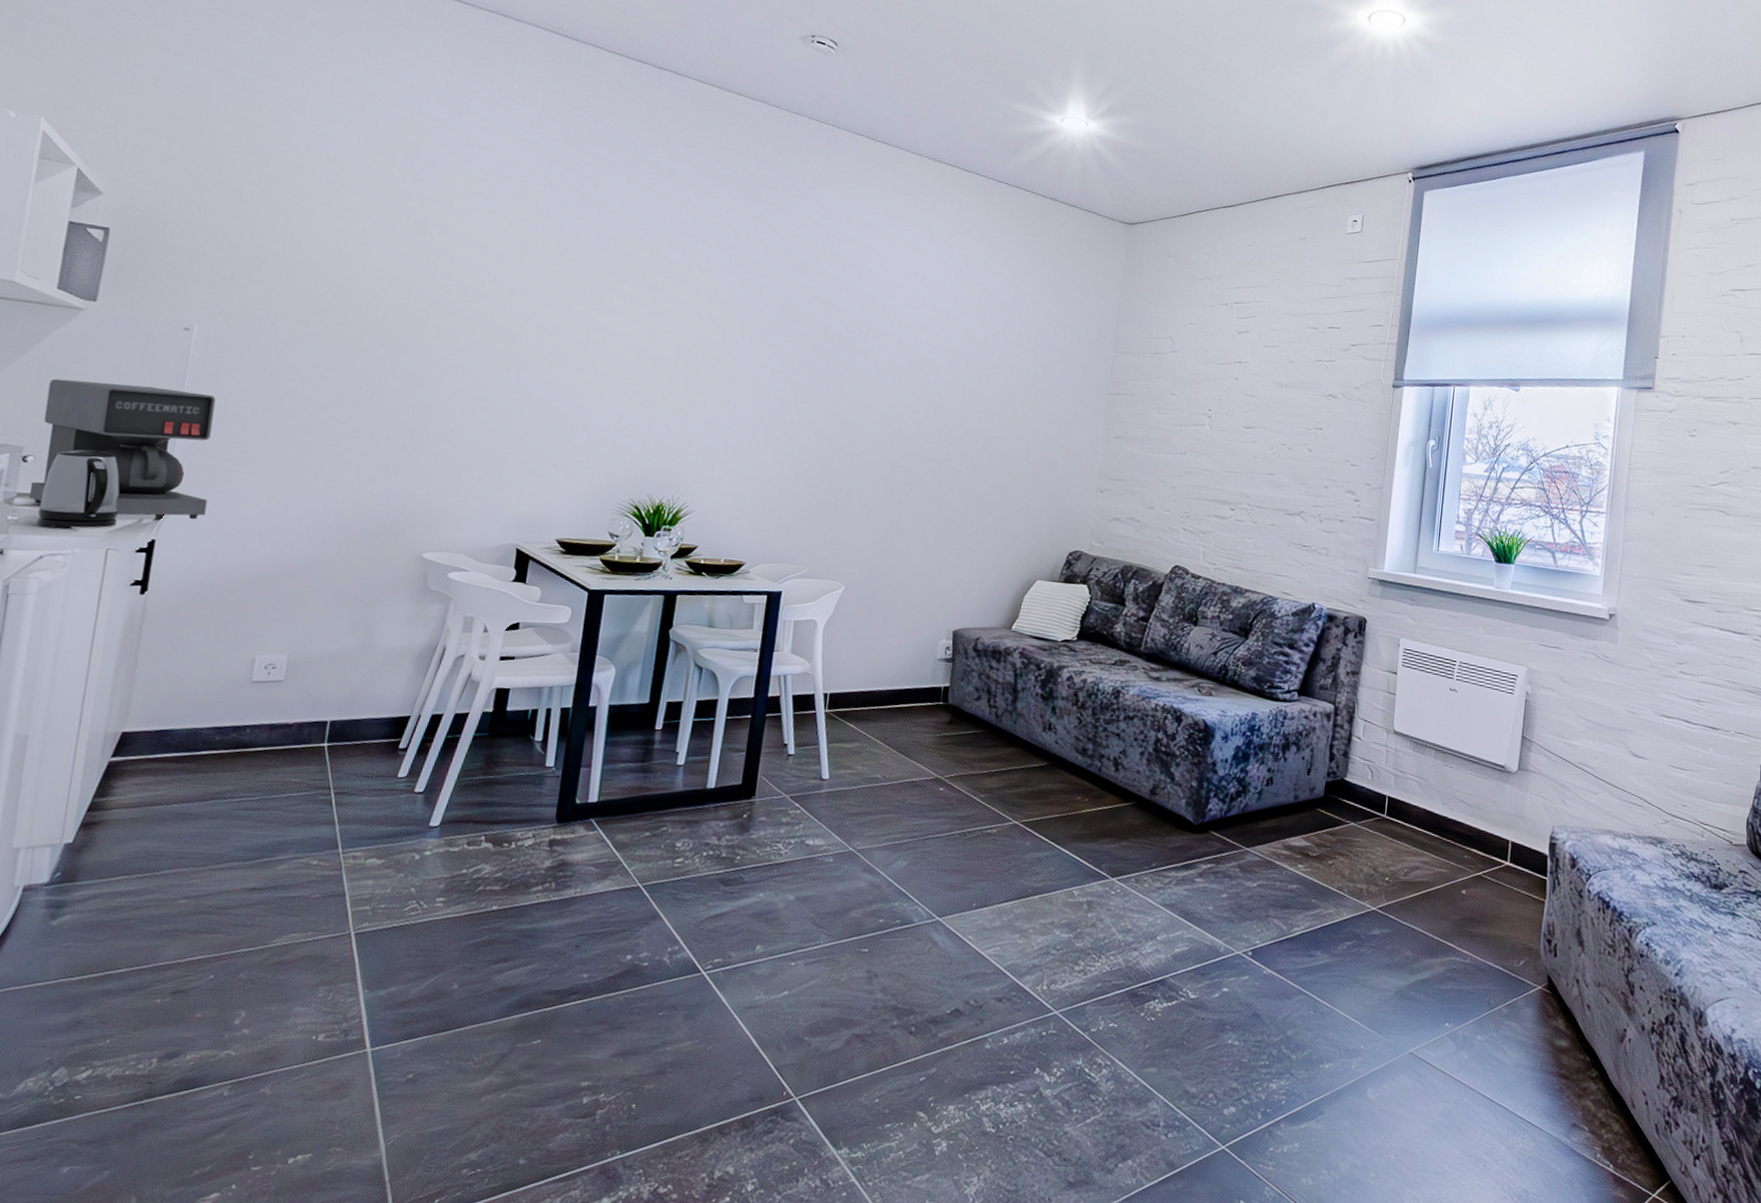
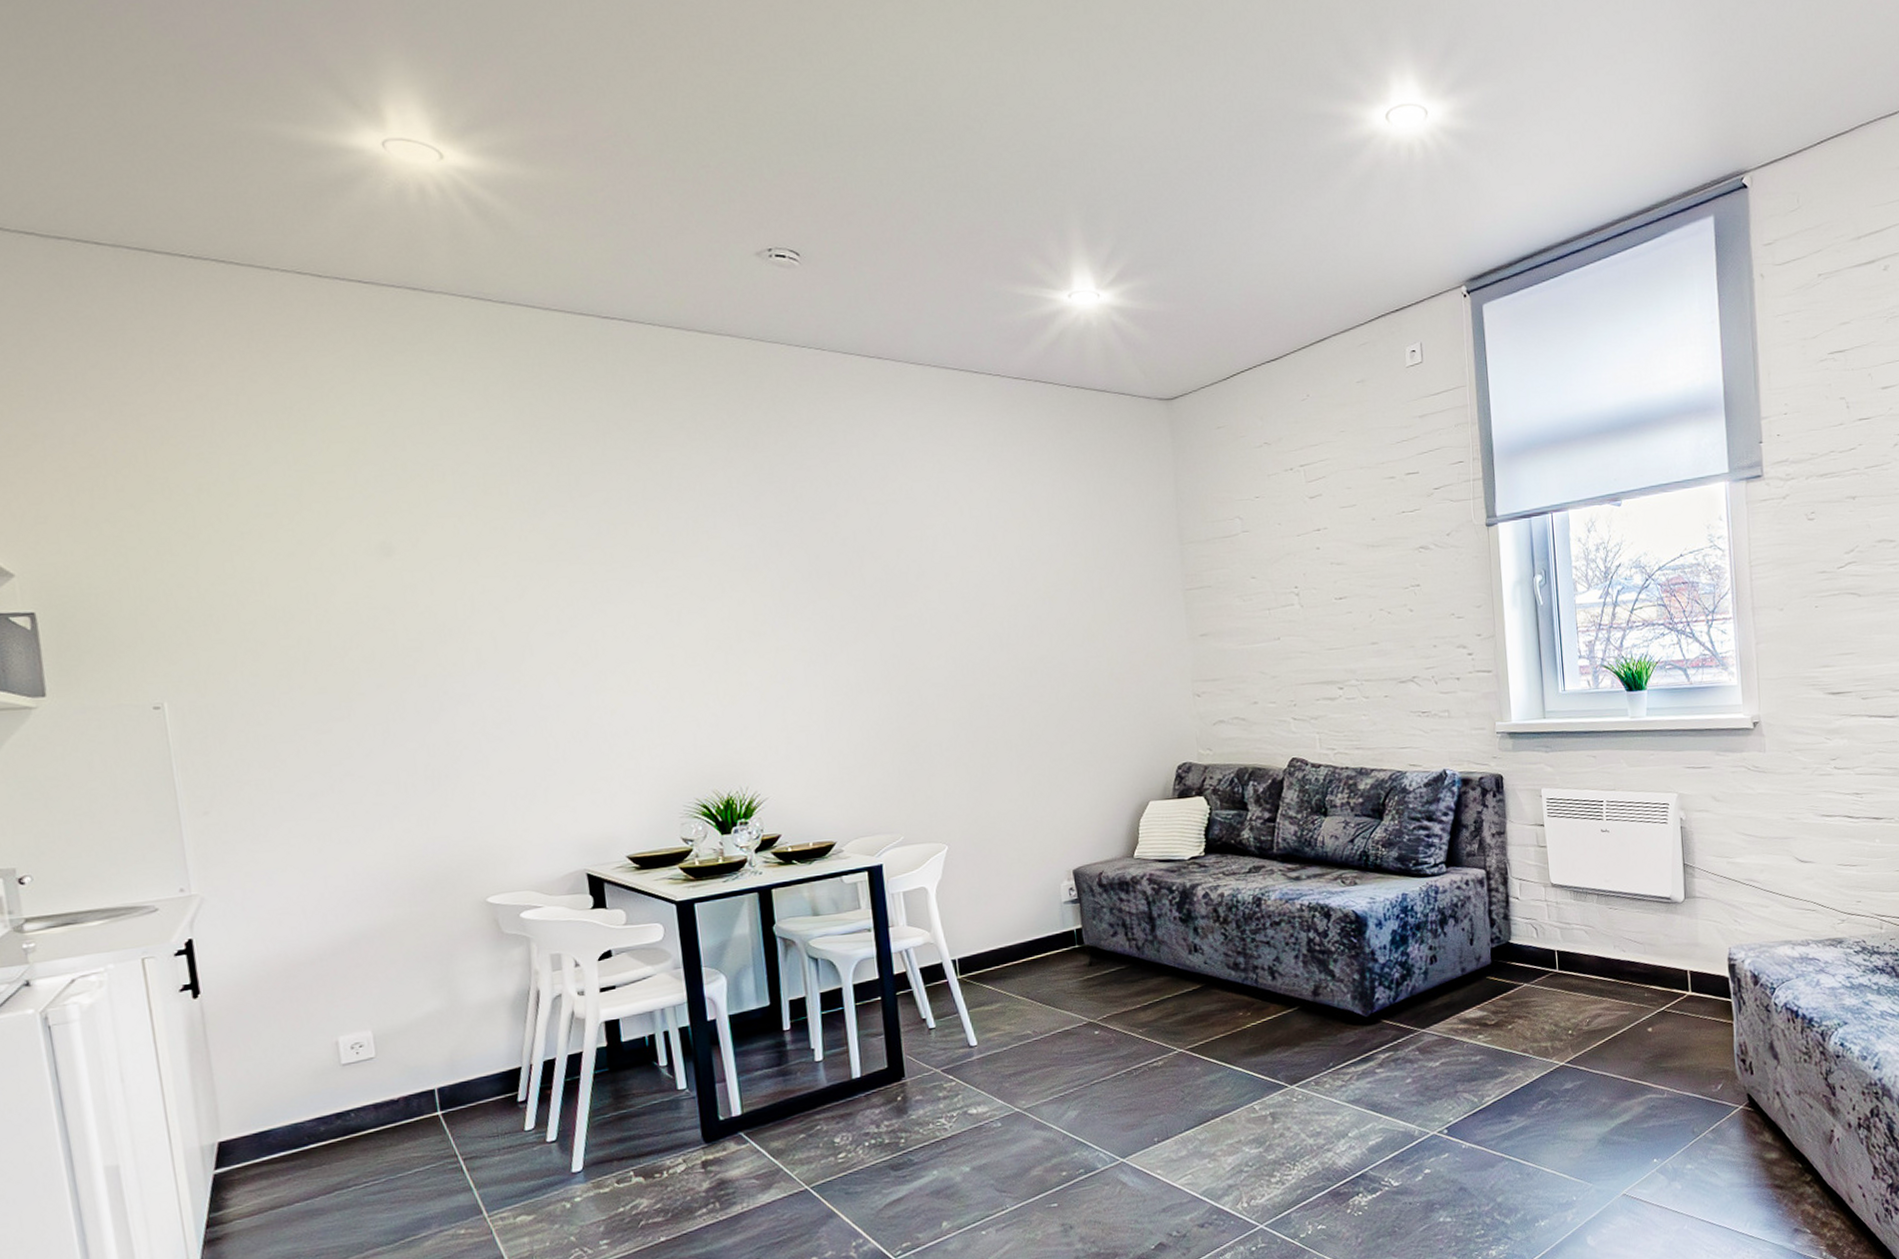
coffee maker: present [29,378,216,520] -> none [21,774,239,927]
kettle: present [36,449,120,529] -> none [51,857,144,949]

